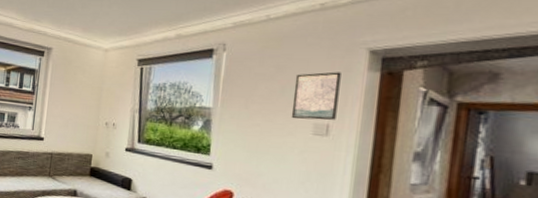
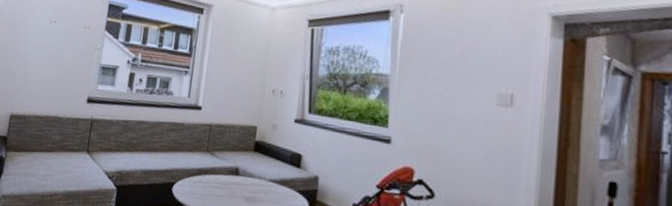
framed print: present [291,71,341,121] -> none [473,37,524,90]

